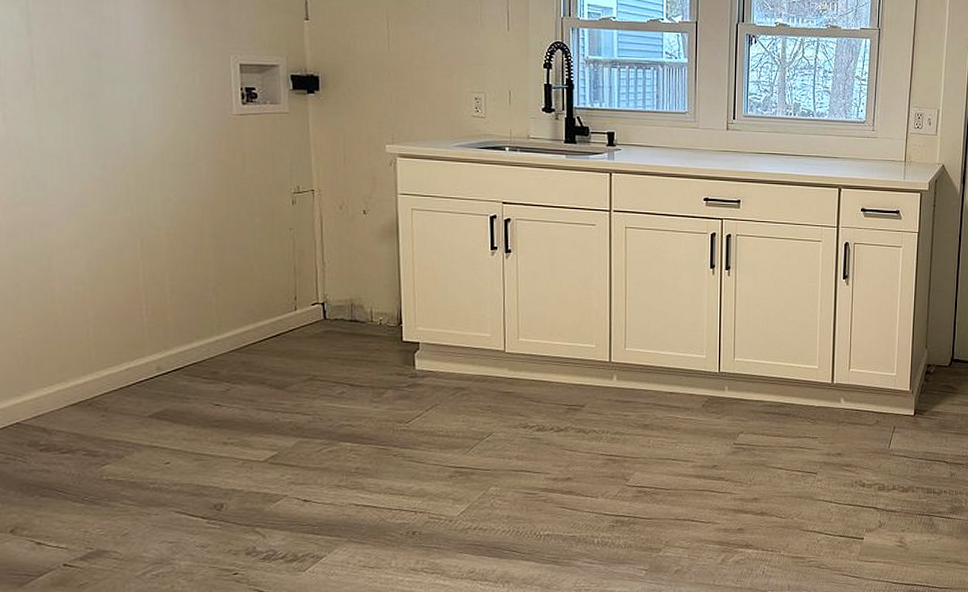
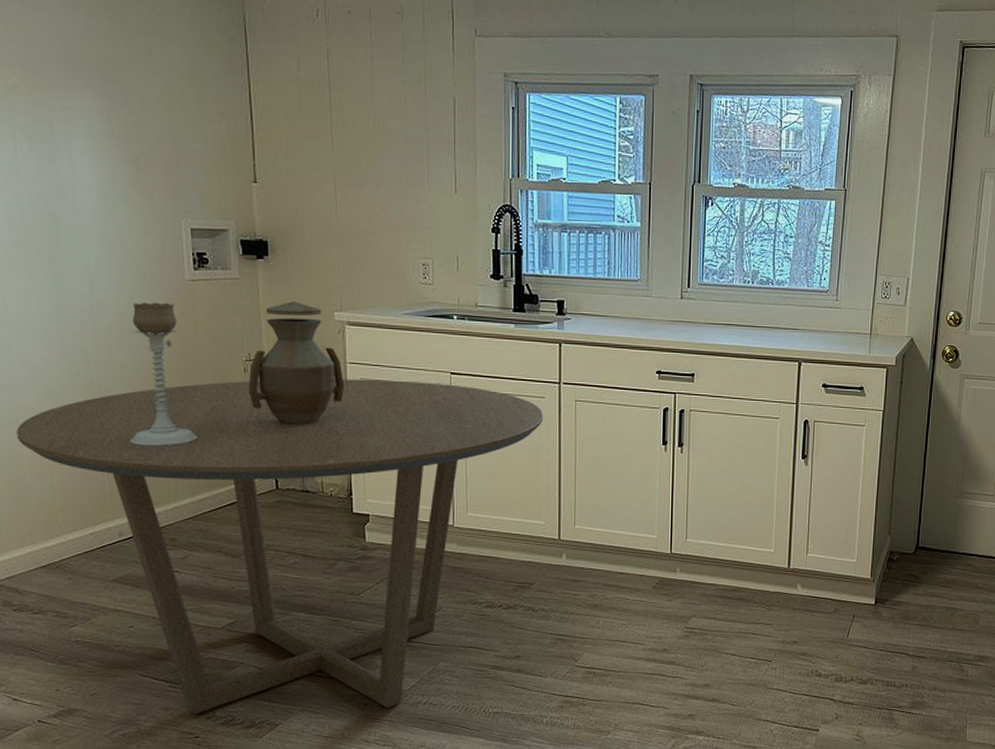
dining table: none [49,209,595,551] -> present [16,379,544,714]
candle holder: none [171,136,242,279] -> present [130,302,197,447]
vase: none [296,135,396,255] -> present [248,301,345,425]

